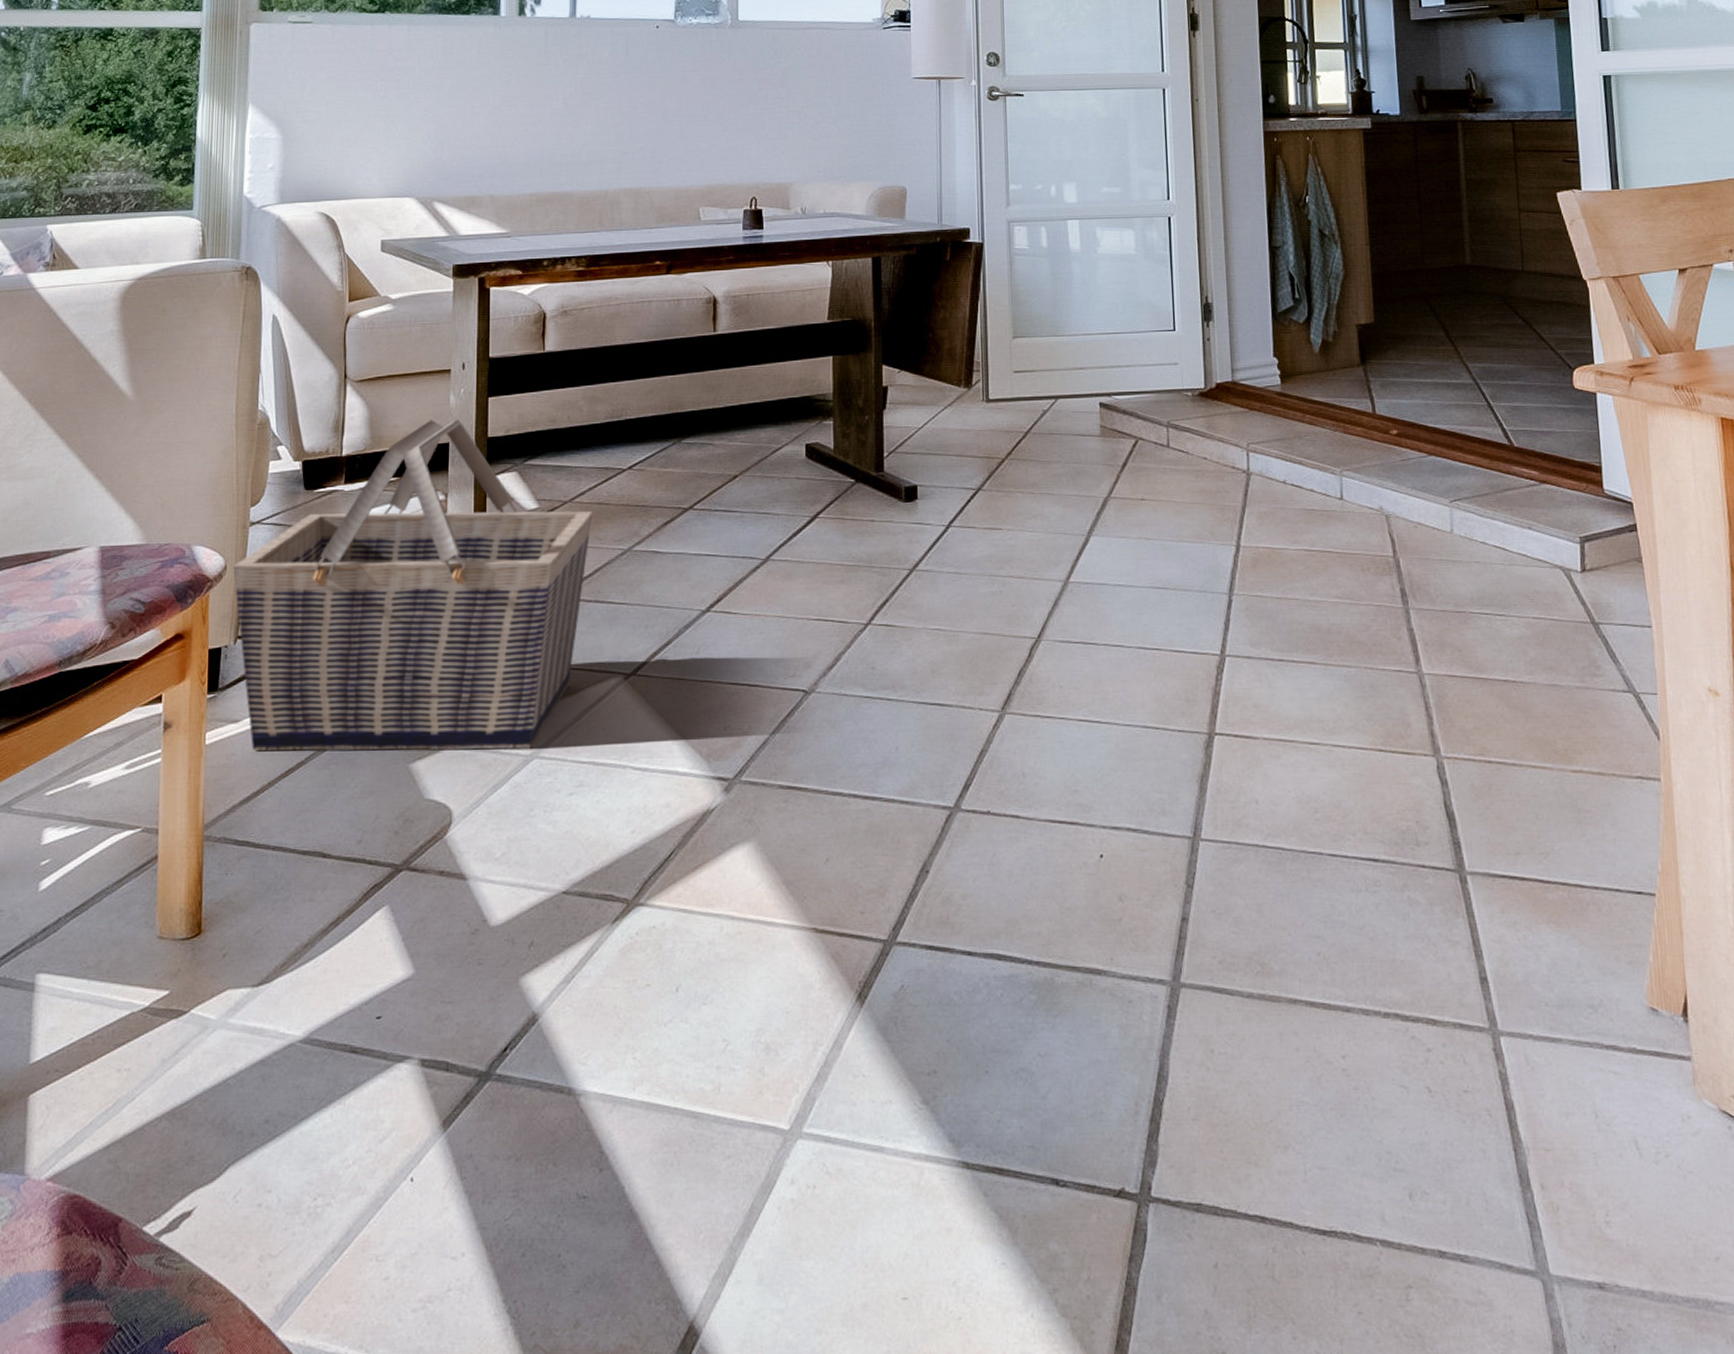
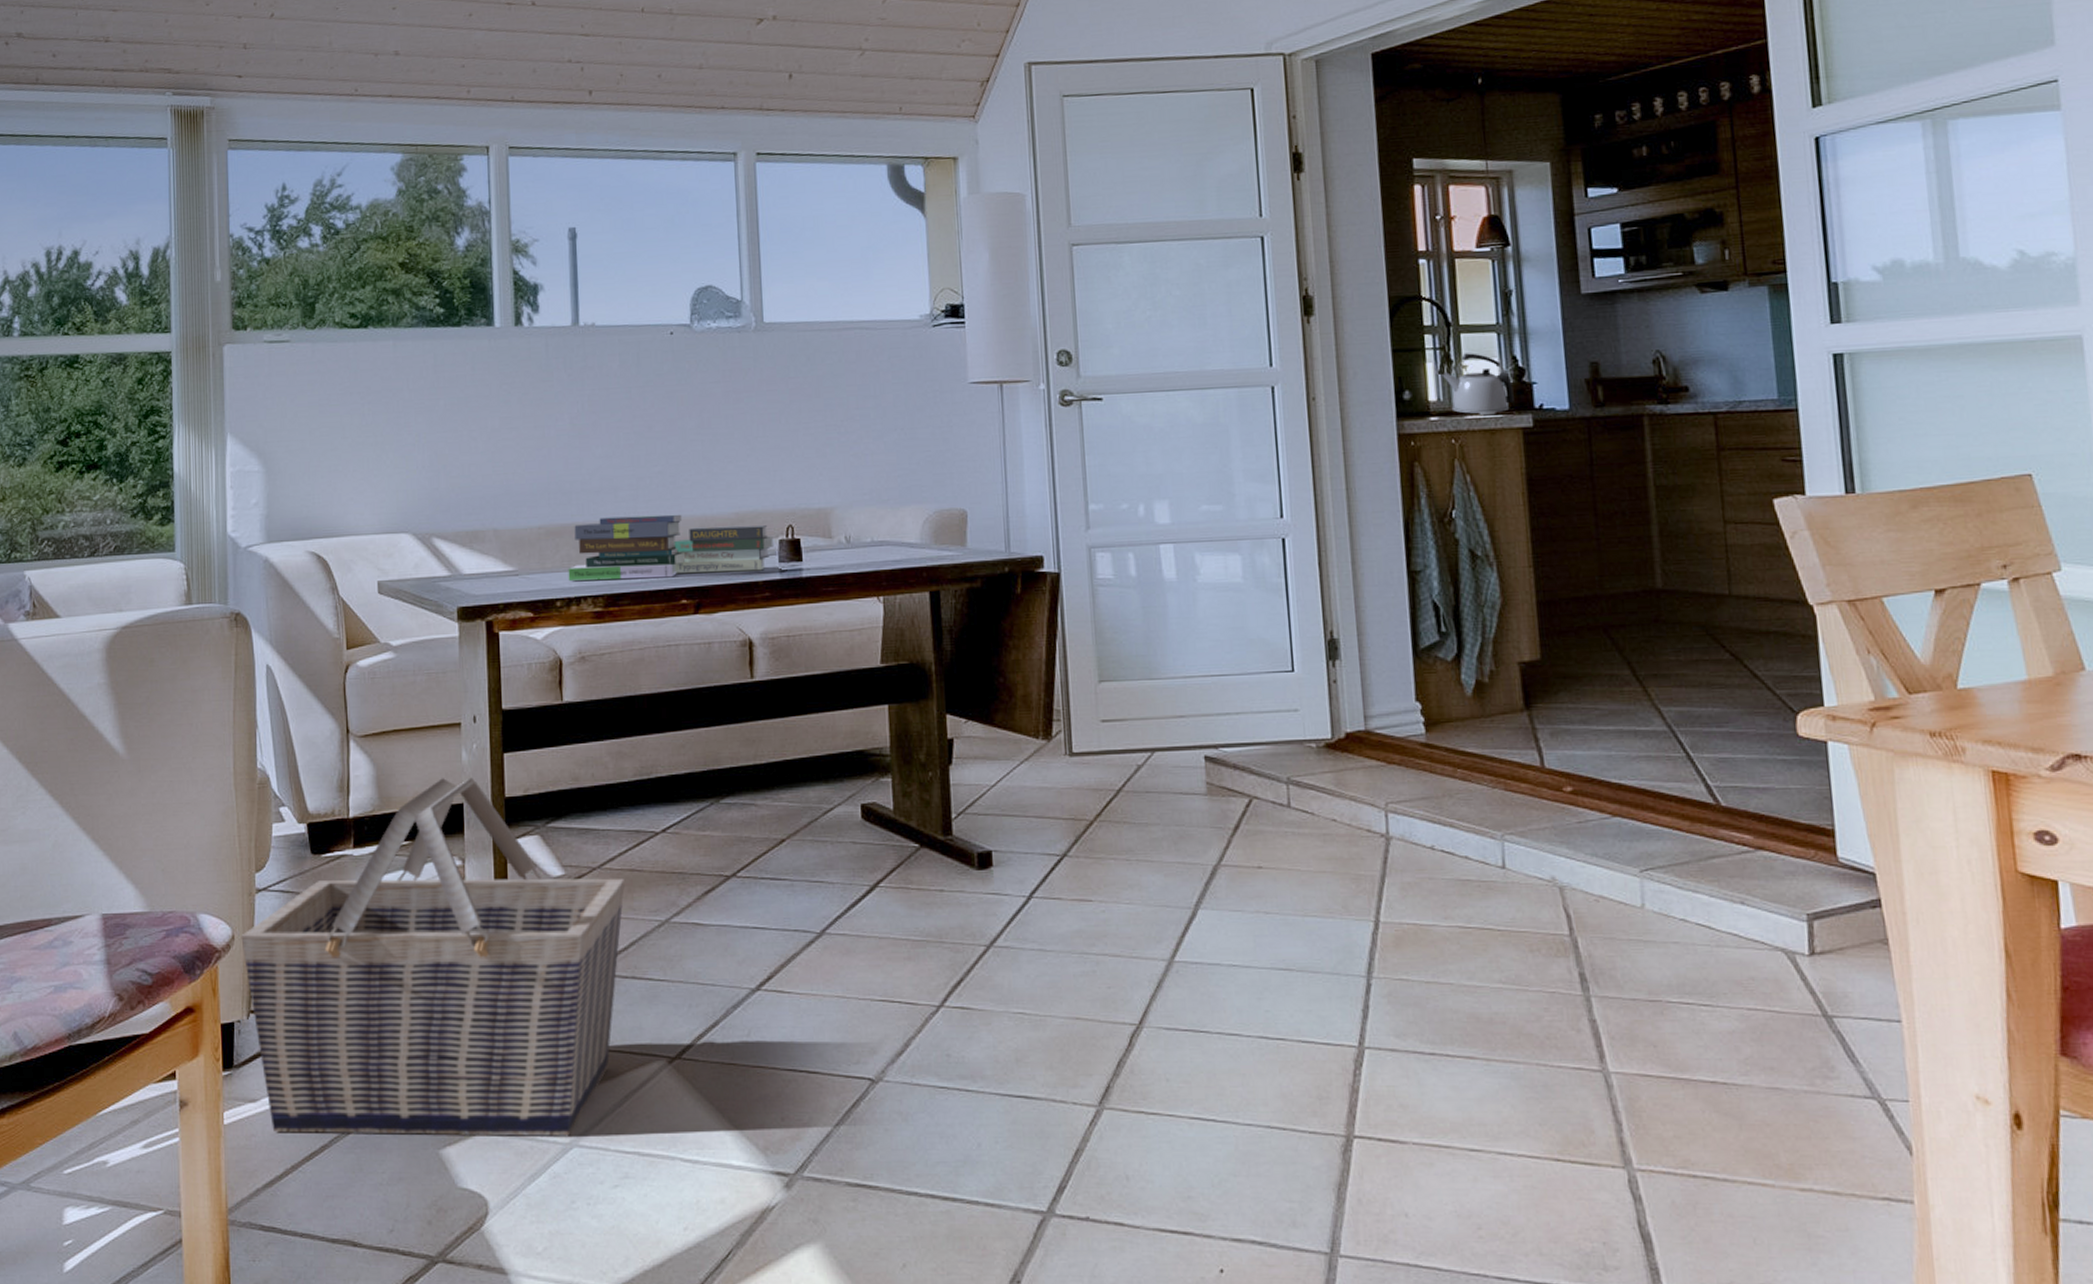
books: none [555,185,661,243] -> present [568,514,686,581]
books: none [651,196,738,239] -> present [674,524,773,574]
kettle: none [1300,66,1357,118] -> present [1442,353,1514,416]

